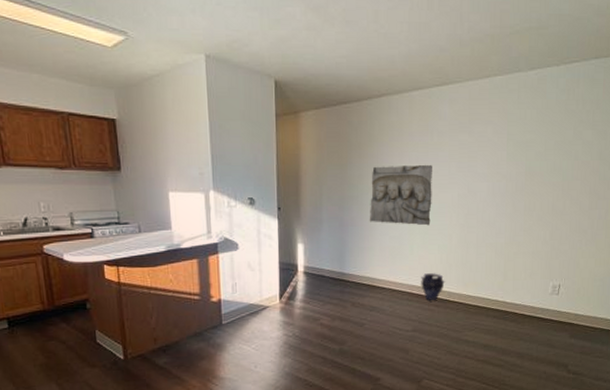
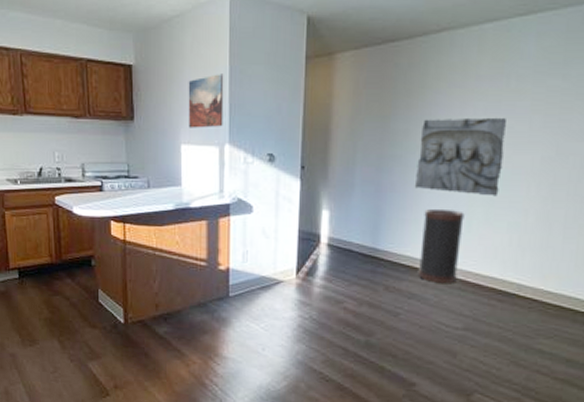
wall art: none [171,128,207,177] -> present [188,74,224,128]
trash can: none [376,237,407,296] -> present [417,208,465,283]
vase: present [421,273,446,300] -> none [479,258,516,293]

